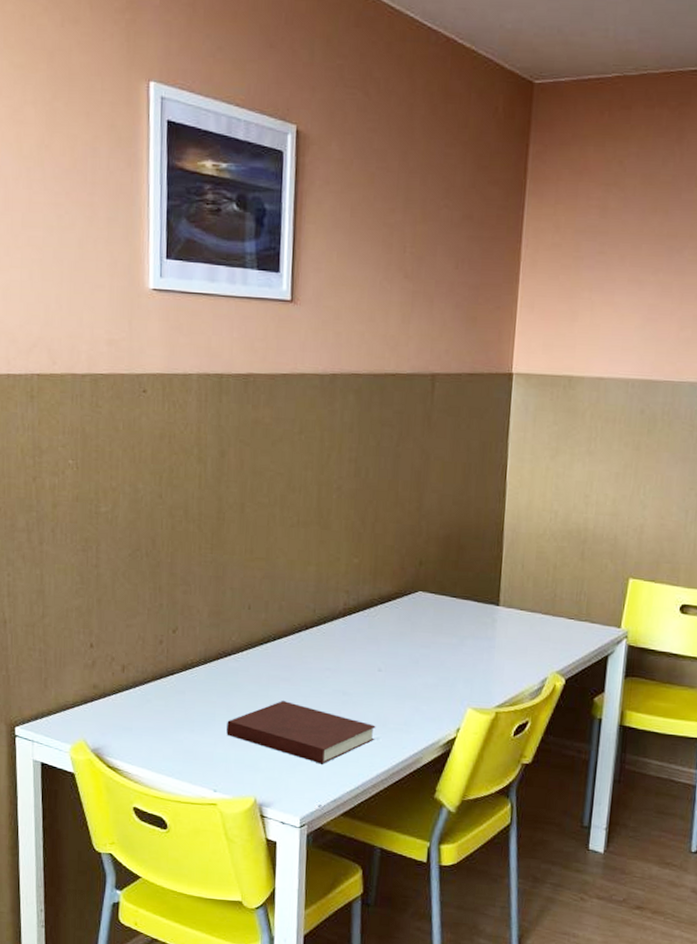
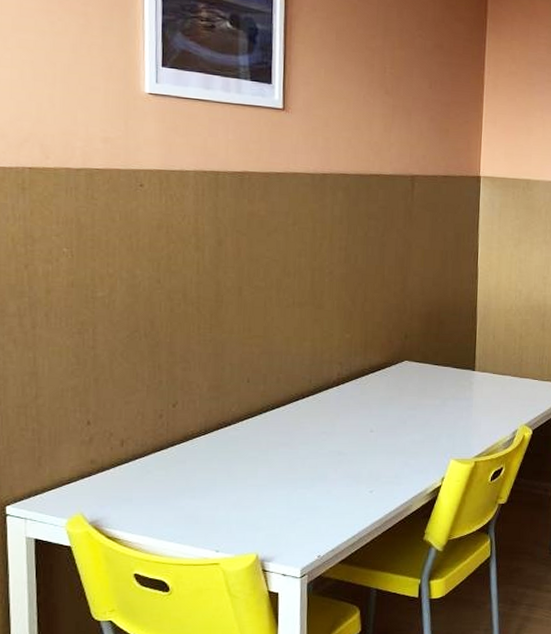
notebook: present [226,701,376,764] -> none [228,464,369,518]

